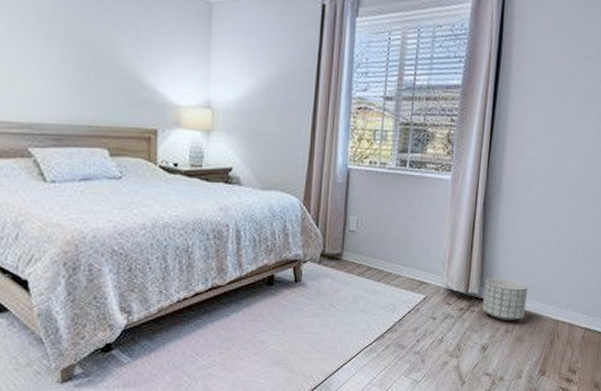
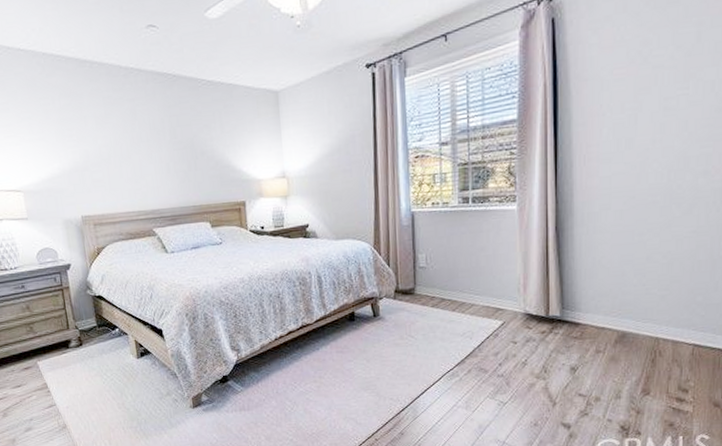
planter: present [482,278,529,322] -> none [567,299,618,342]

